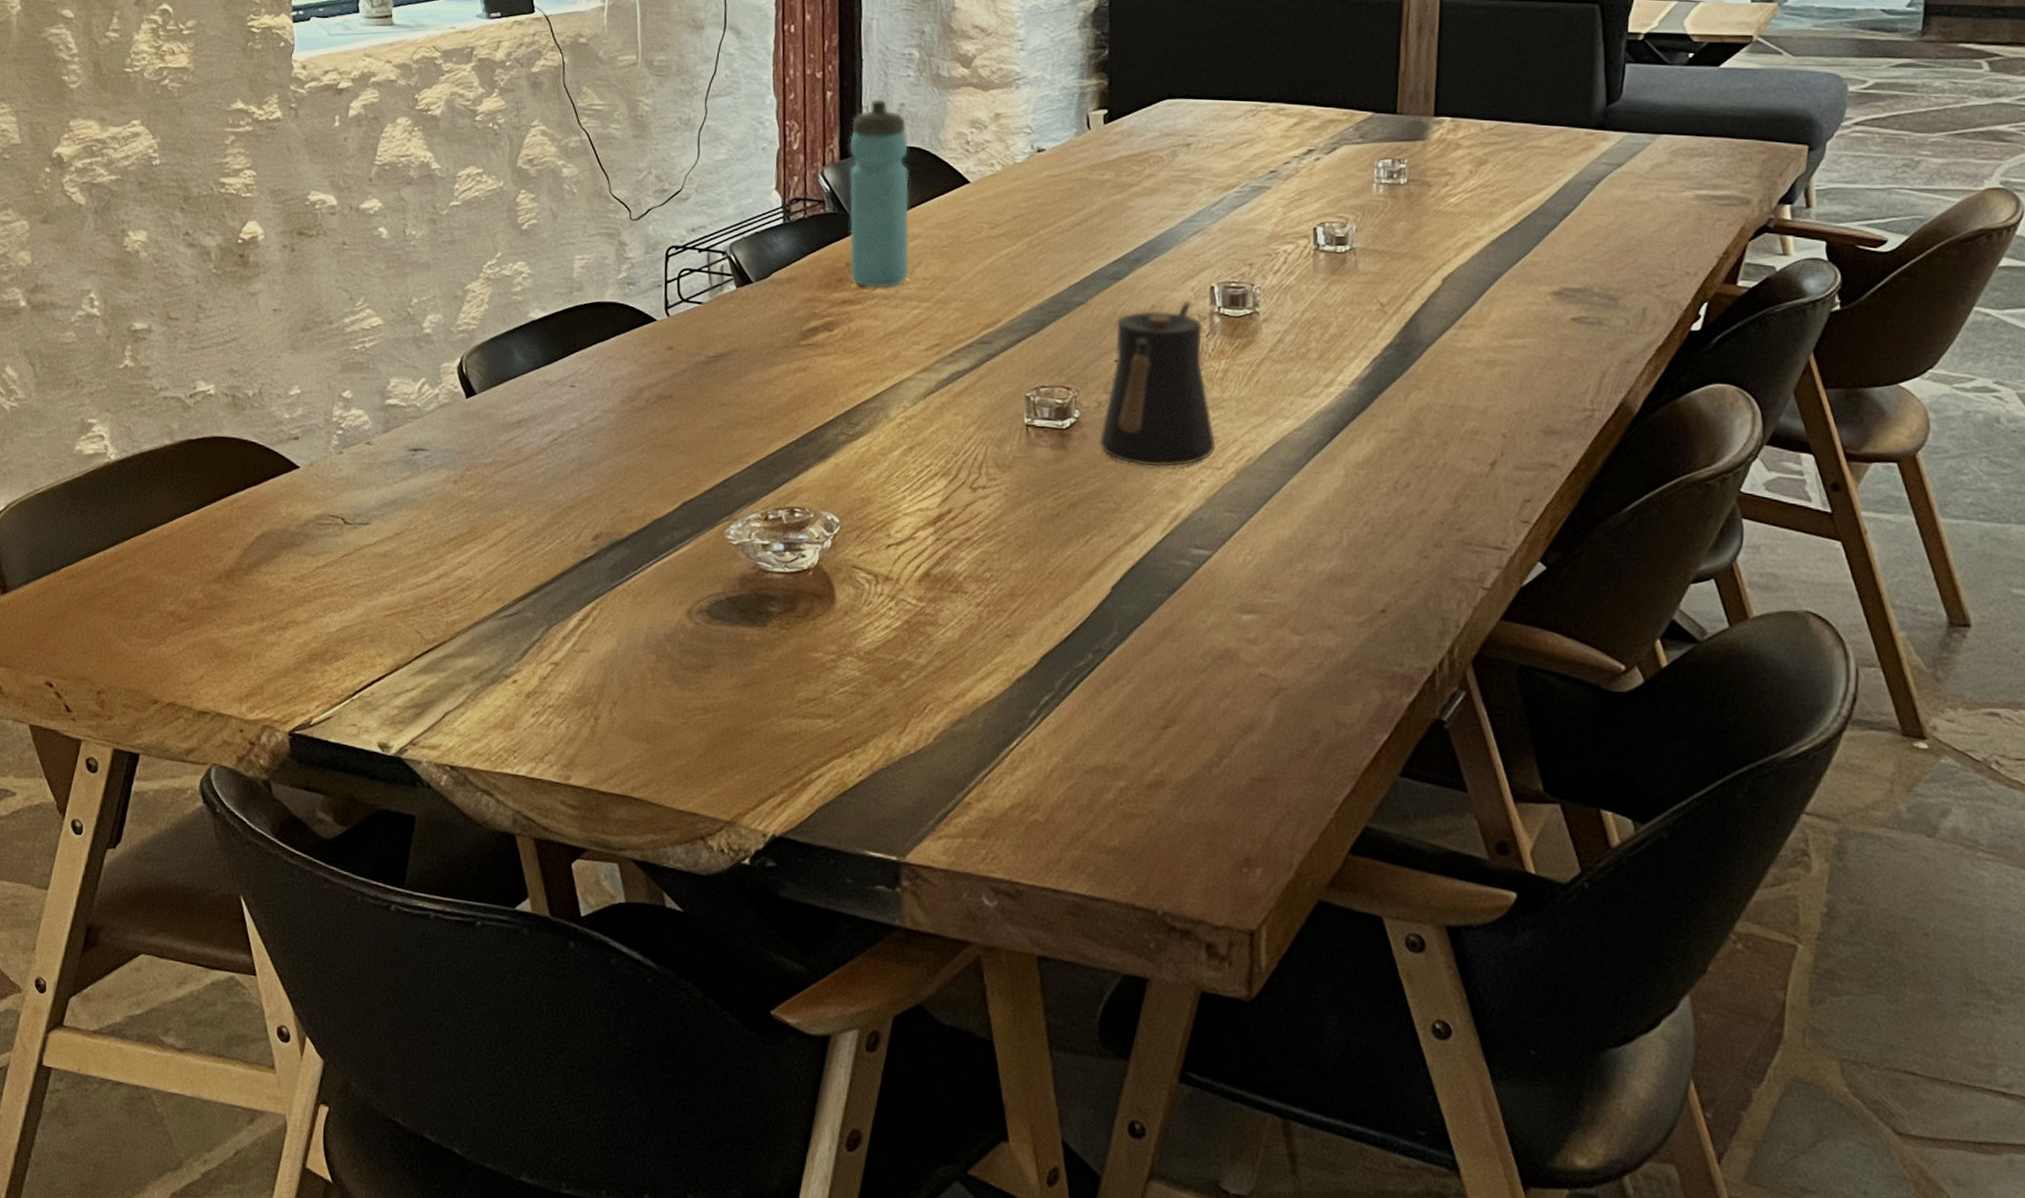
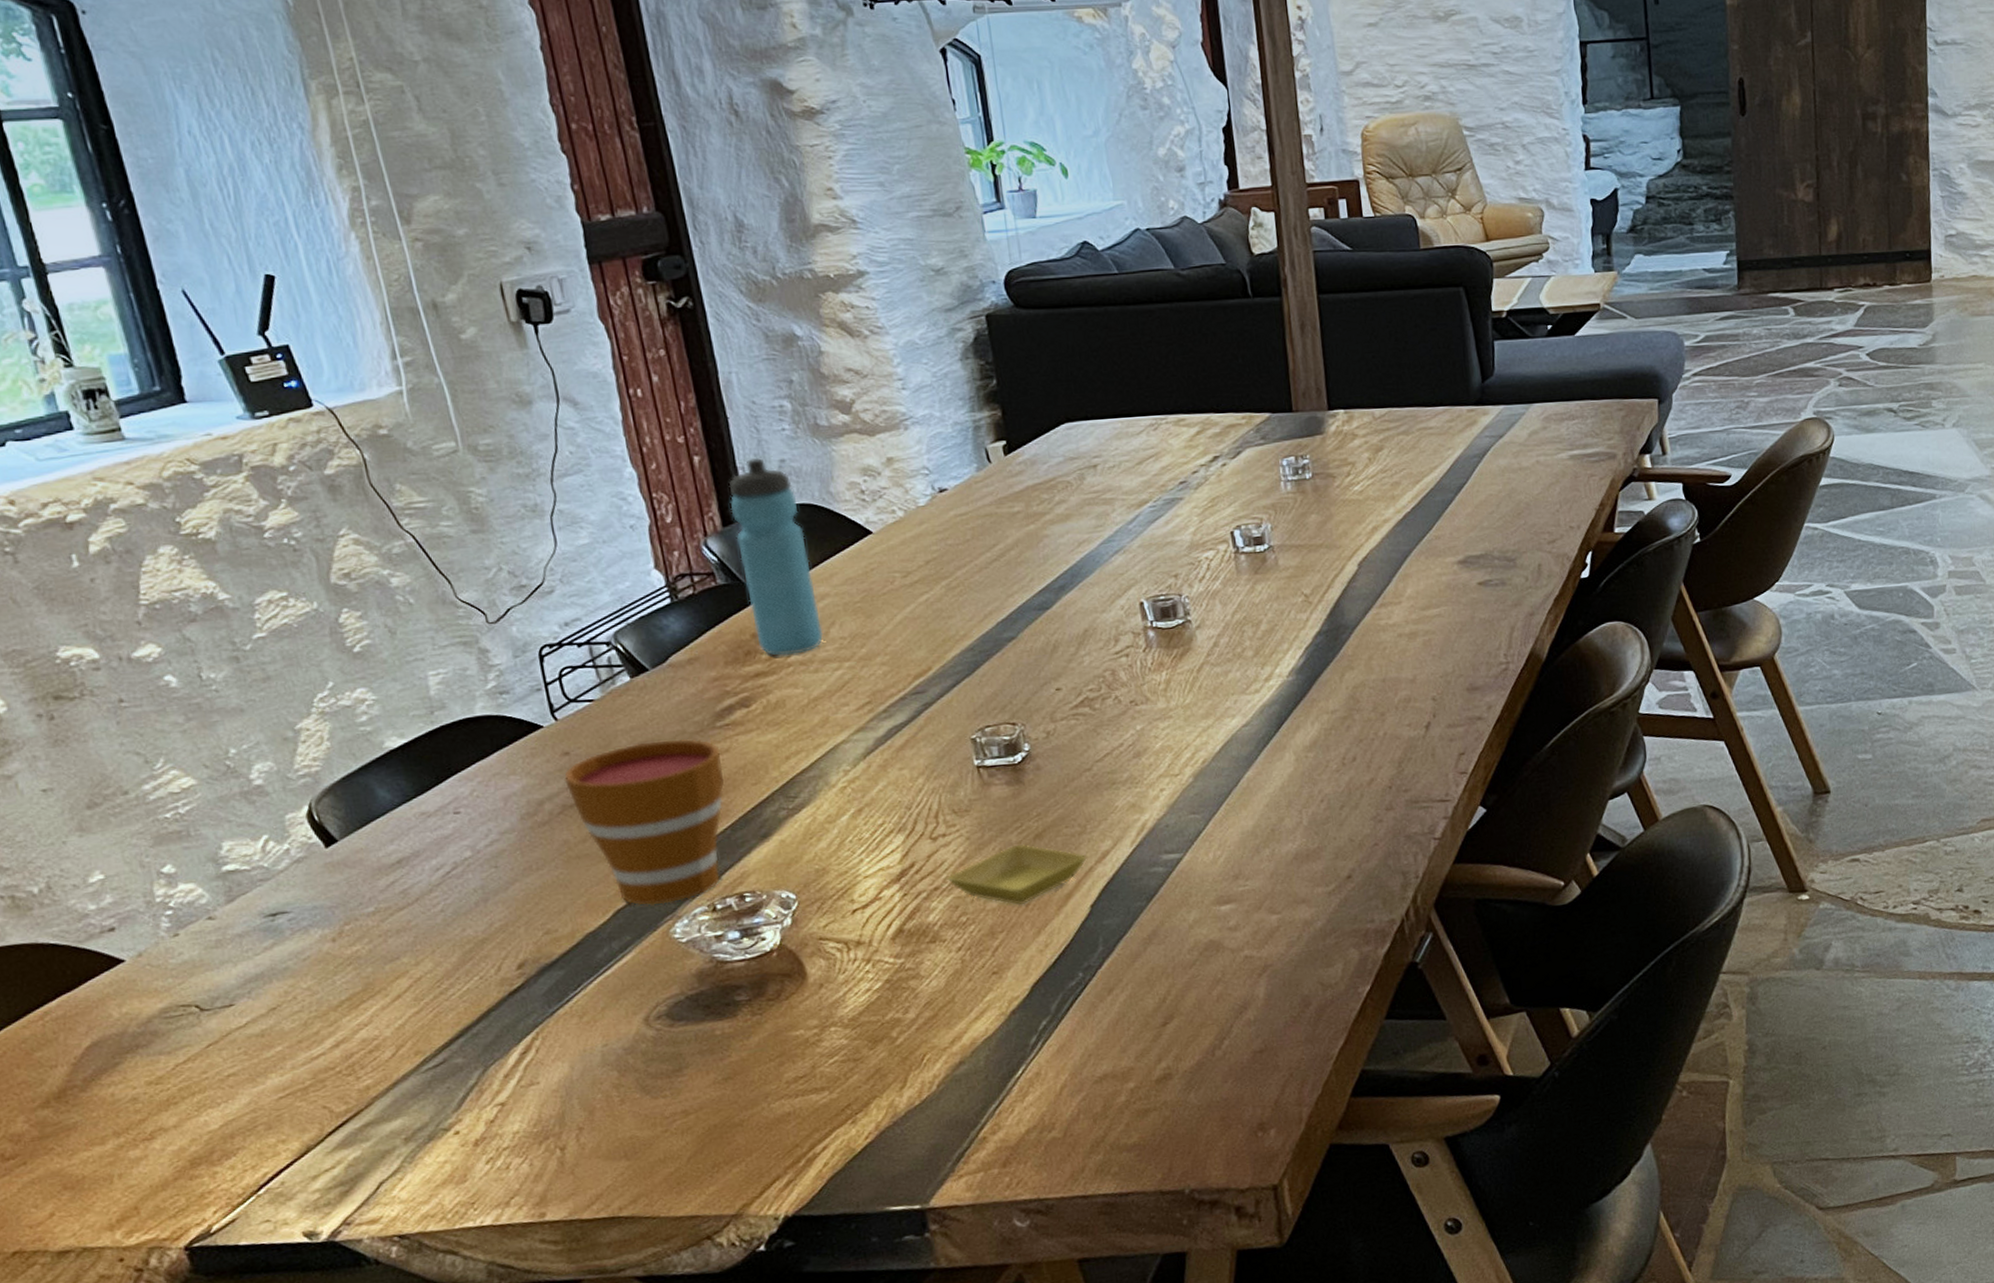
cup: none [663,349,799,505] -> present [563,739,725,906]
saucer: none [979,509,1116,573] -> present [947,843,1087,906]
kettle: present [1100,302,1216,467] -> none [1052,621,1170,786]

